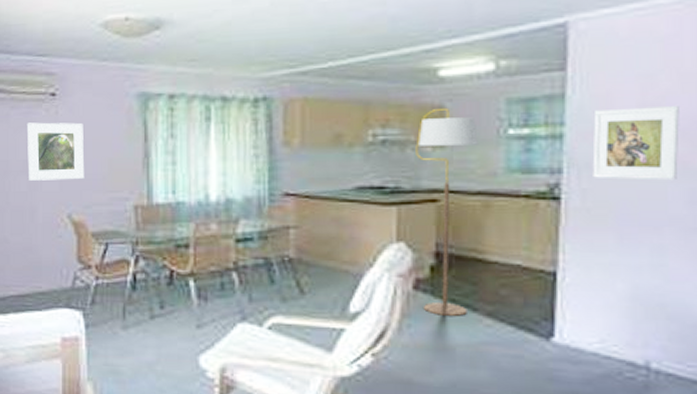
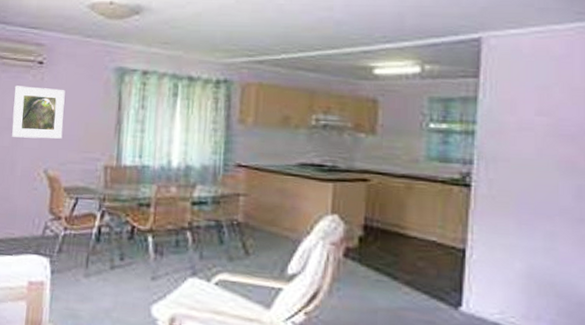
floor lamp: present [416,107,478,316] -> none [351,100,404,283]
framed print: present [592,106,680,181] -> none [498,113,570,177]

